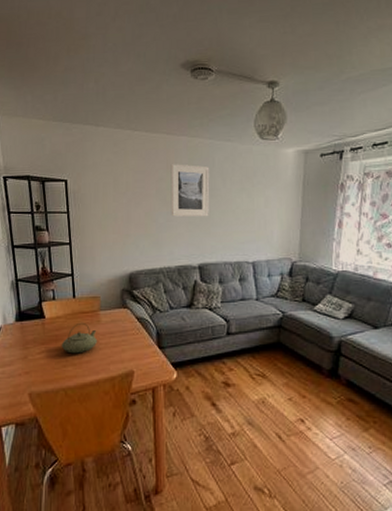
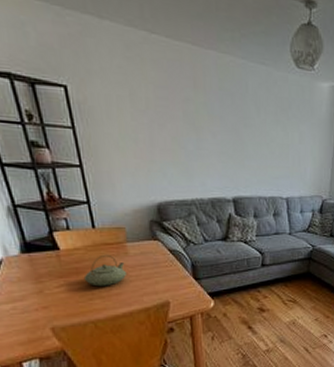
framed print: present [170,164,210,217] -> none [198,83,243,148]

